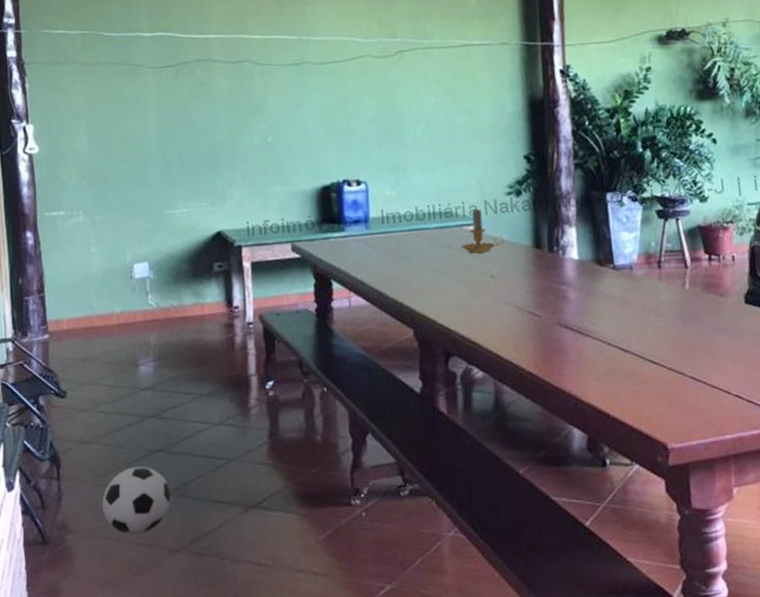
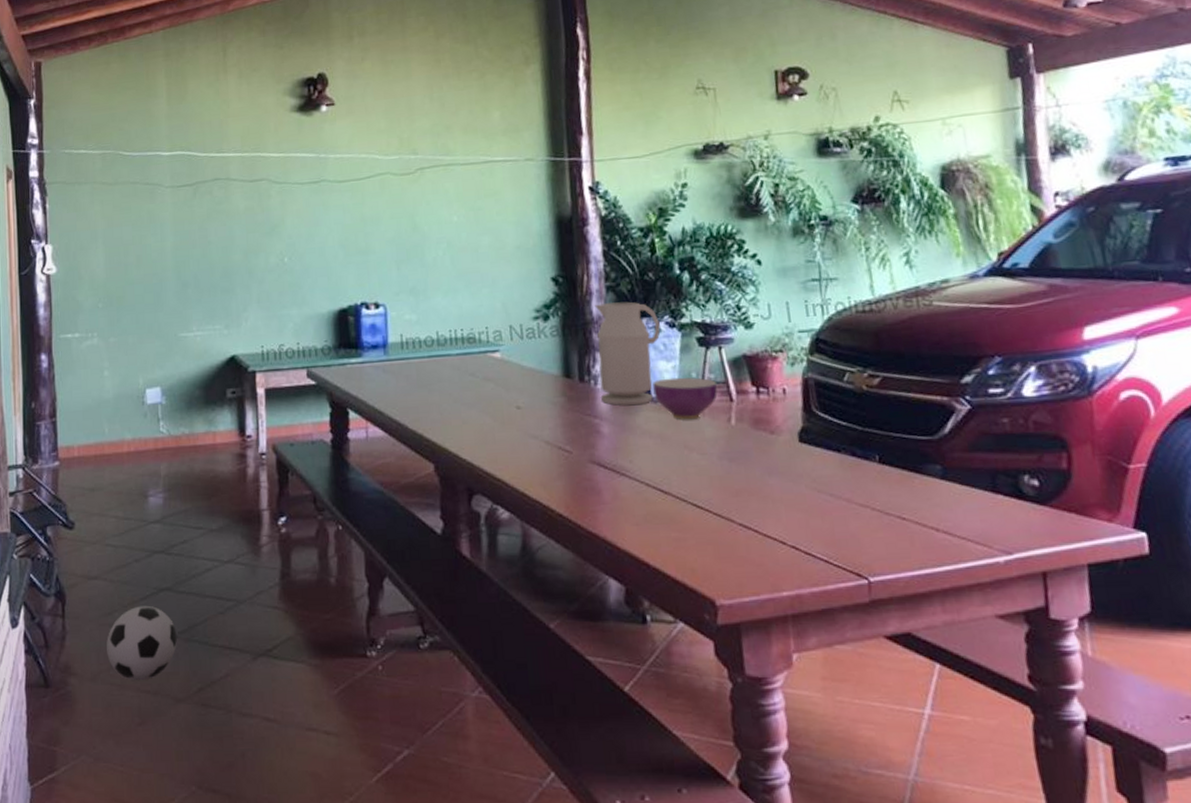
candle: present [461,207,504,254] -> none [484,332,531,382]
water jug: none [563,178,624,273] -> present [594,301,661,406]
bowl: none [616,246,674,286] -> present [652,377,718,420]

